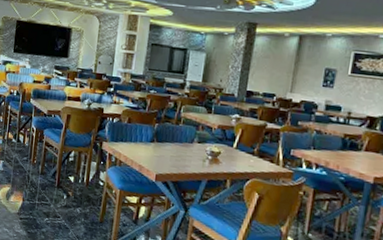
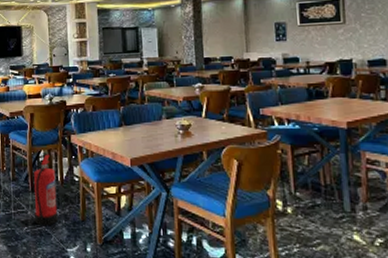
fire extinguisher: none [56,155,83,221] -> present [34,154,58,226]

